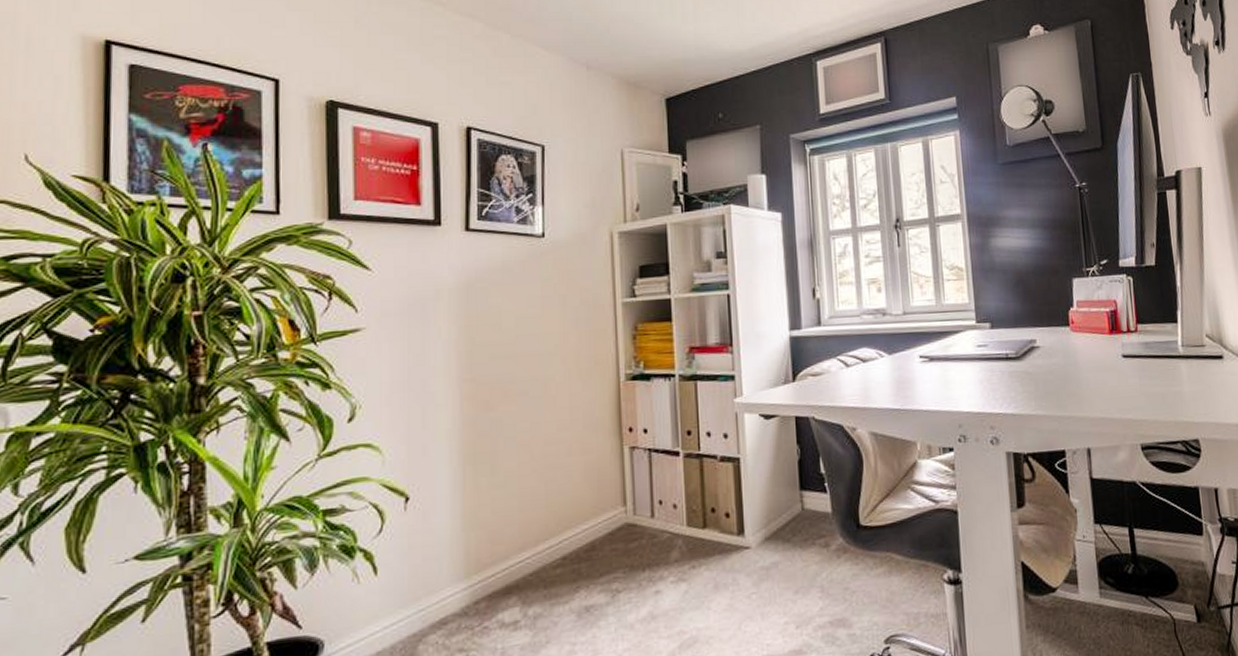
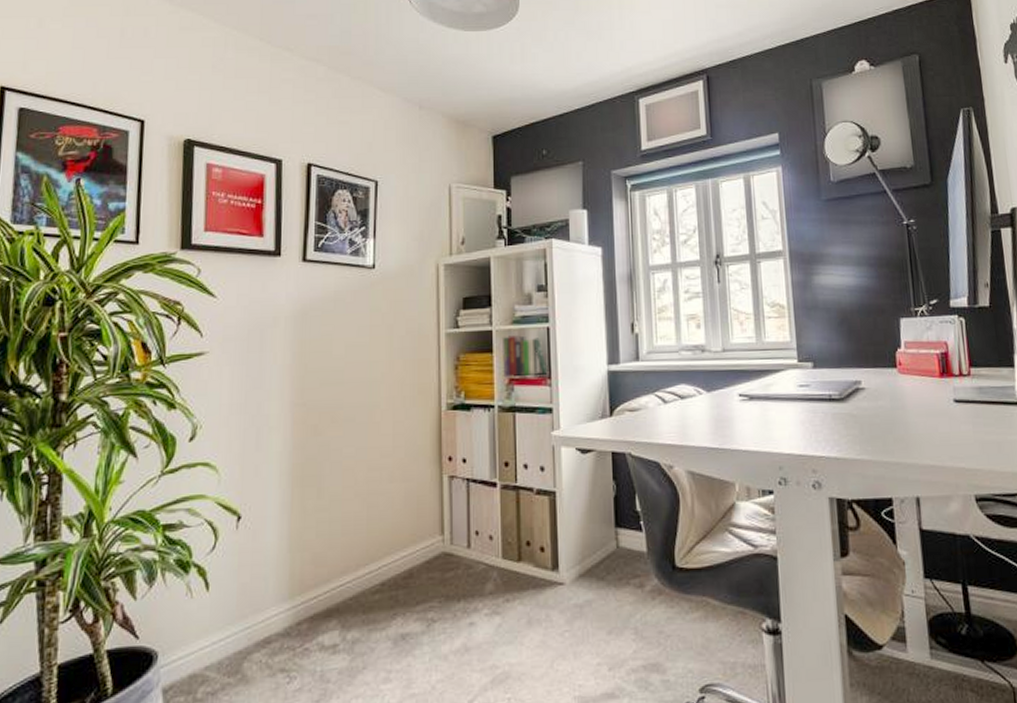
books: none [682,303,729,346] -> present [503,335,548,378]

